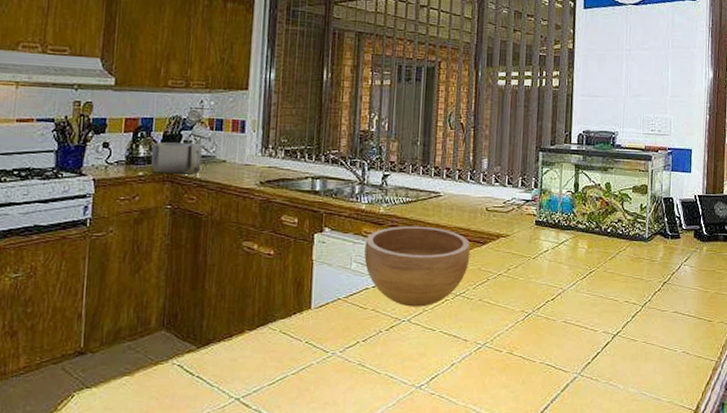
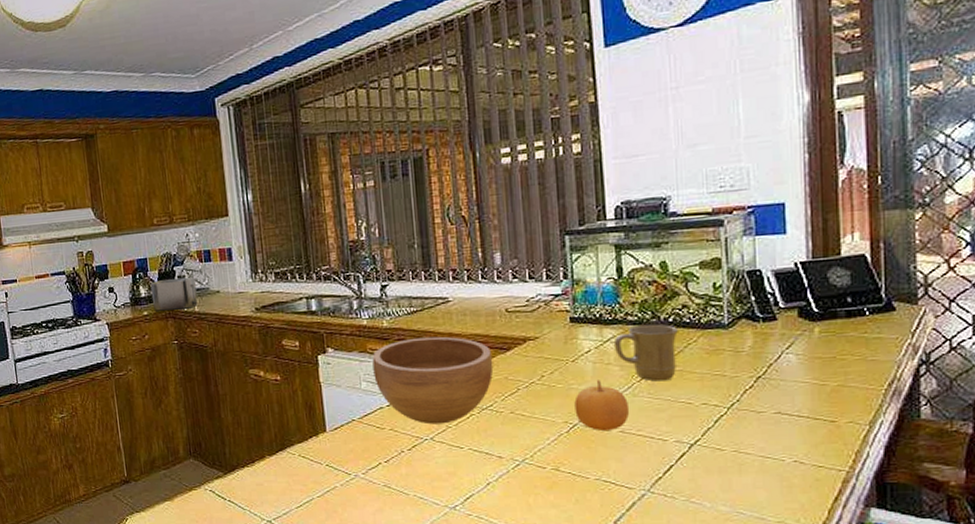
fruit: none [531,276,573,321] -> present [574,380,630,432]
mug: none [566,232,613,281] -> present [613,324,678,382]

